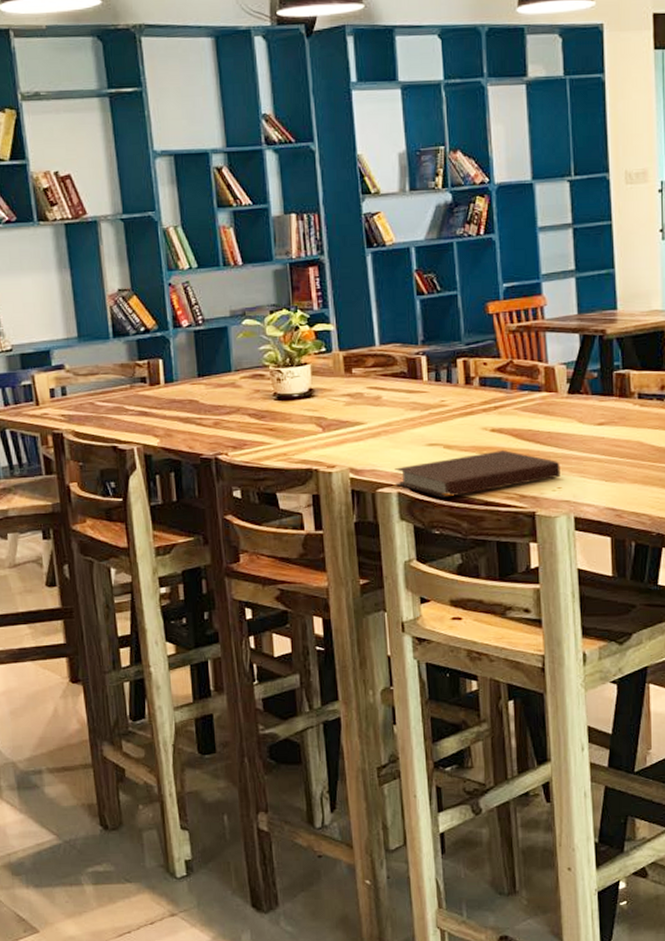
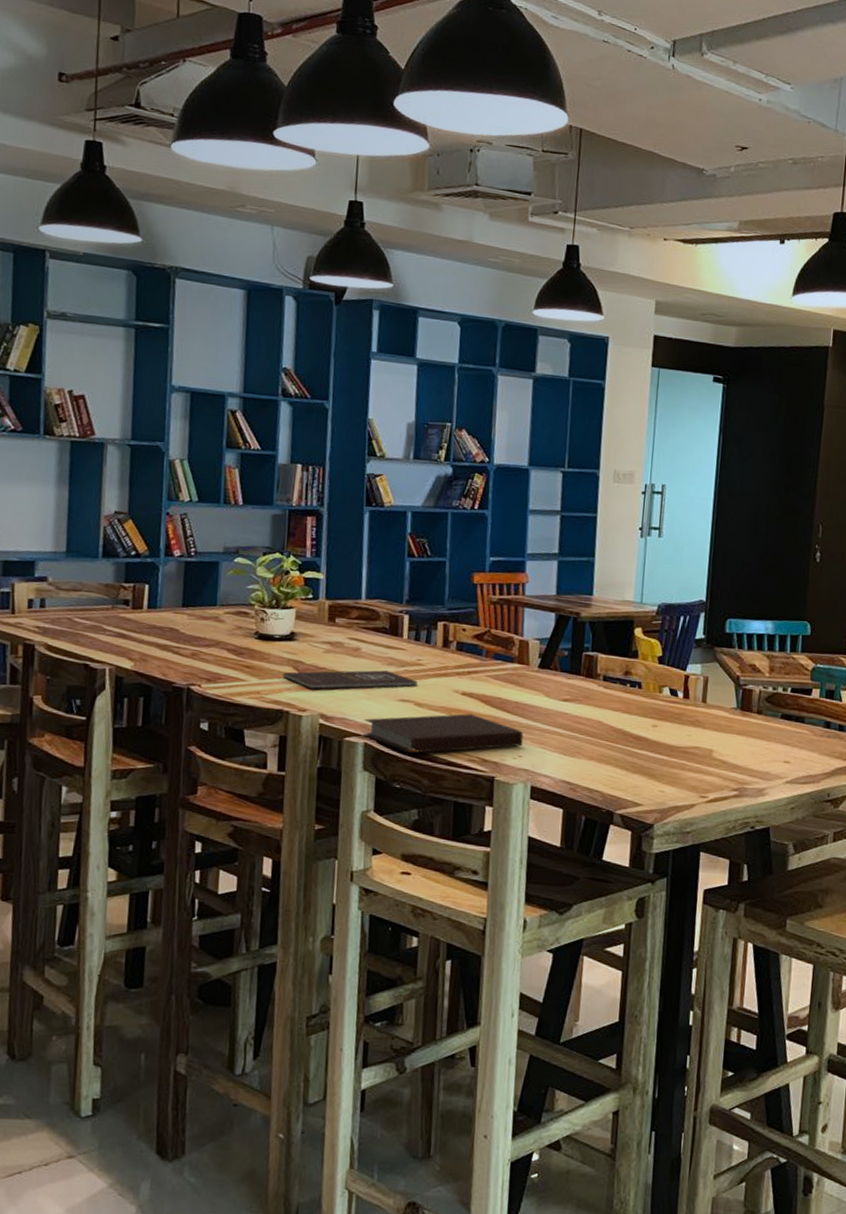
book: none [307,416,444,444] -> present [283,670,418,689]

